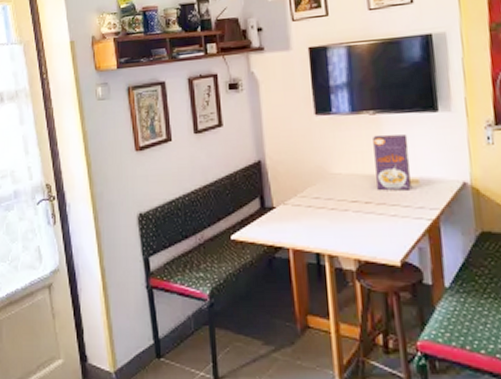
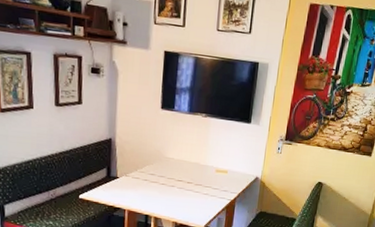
cereal box: present [373,134,411,191] -> none [198,133,226,178]

